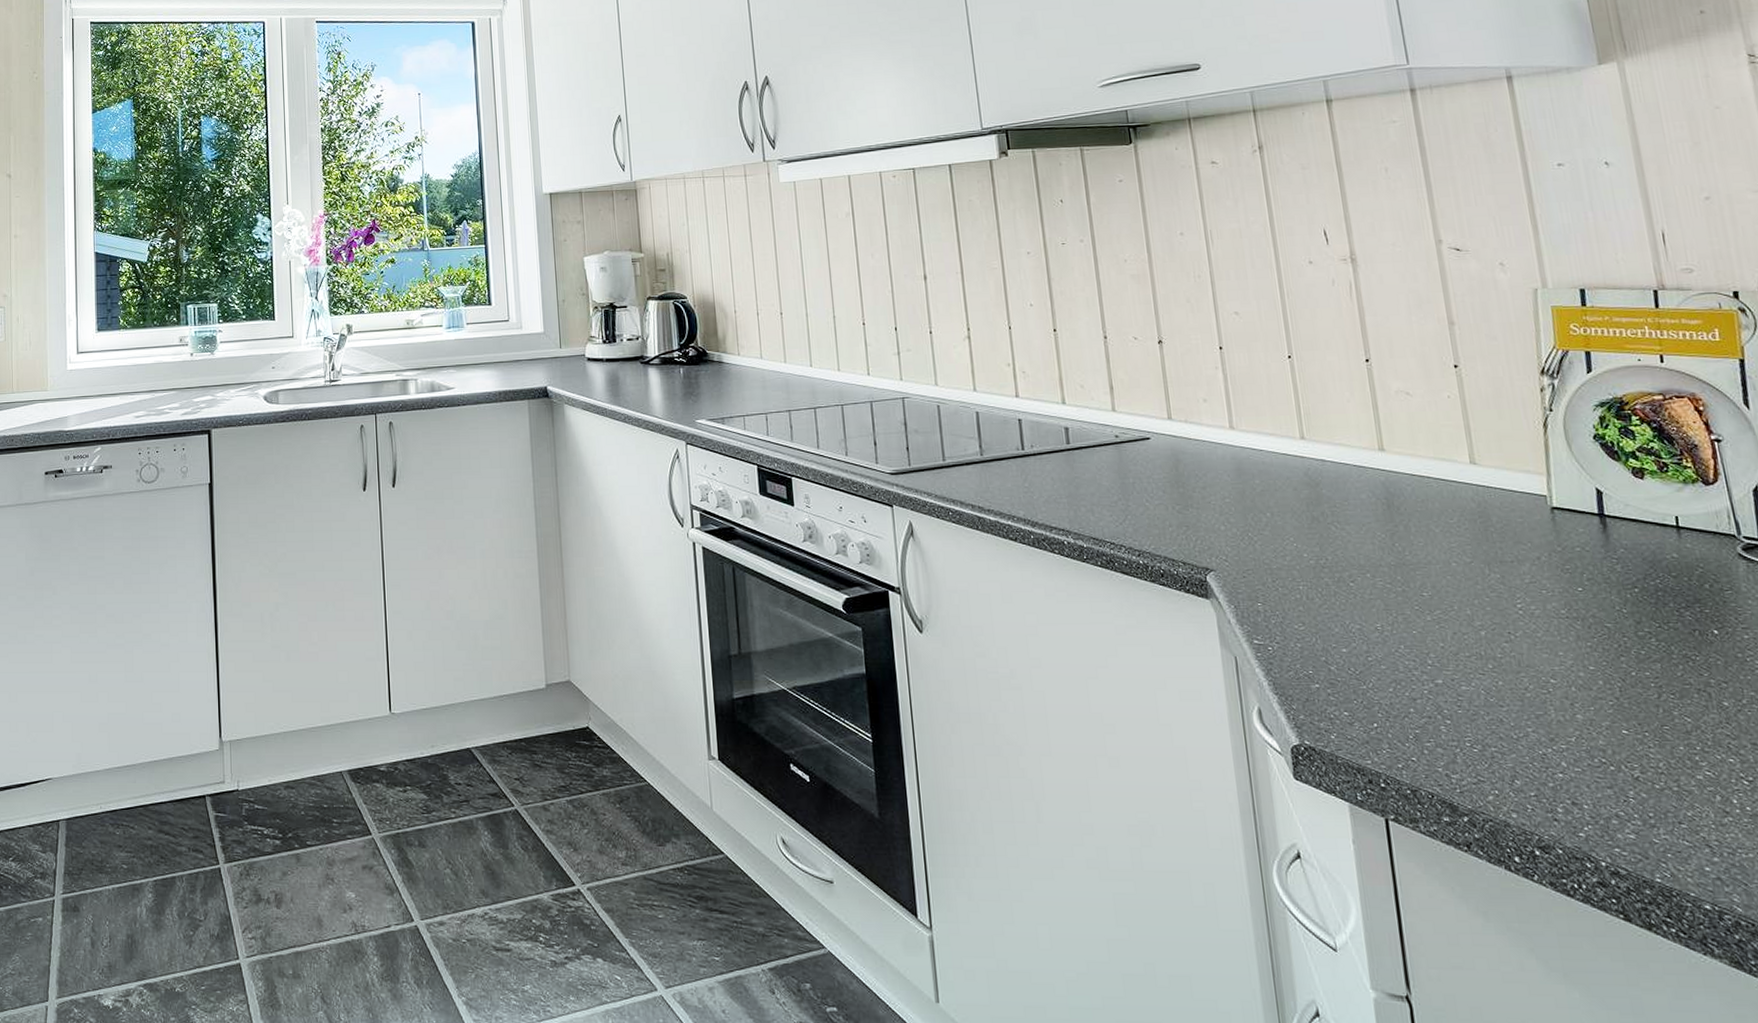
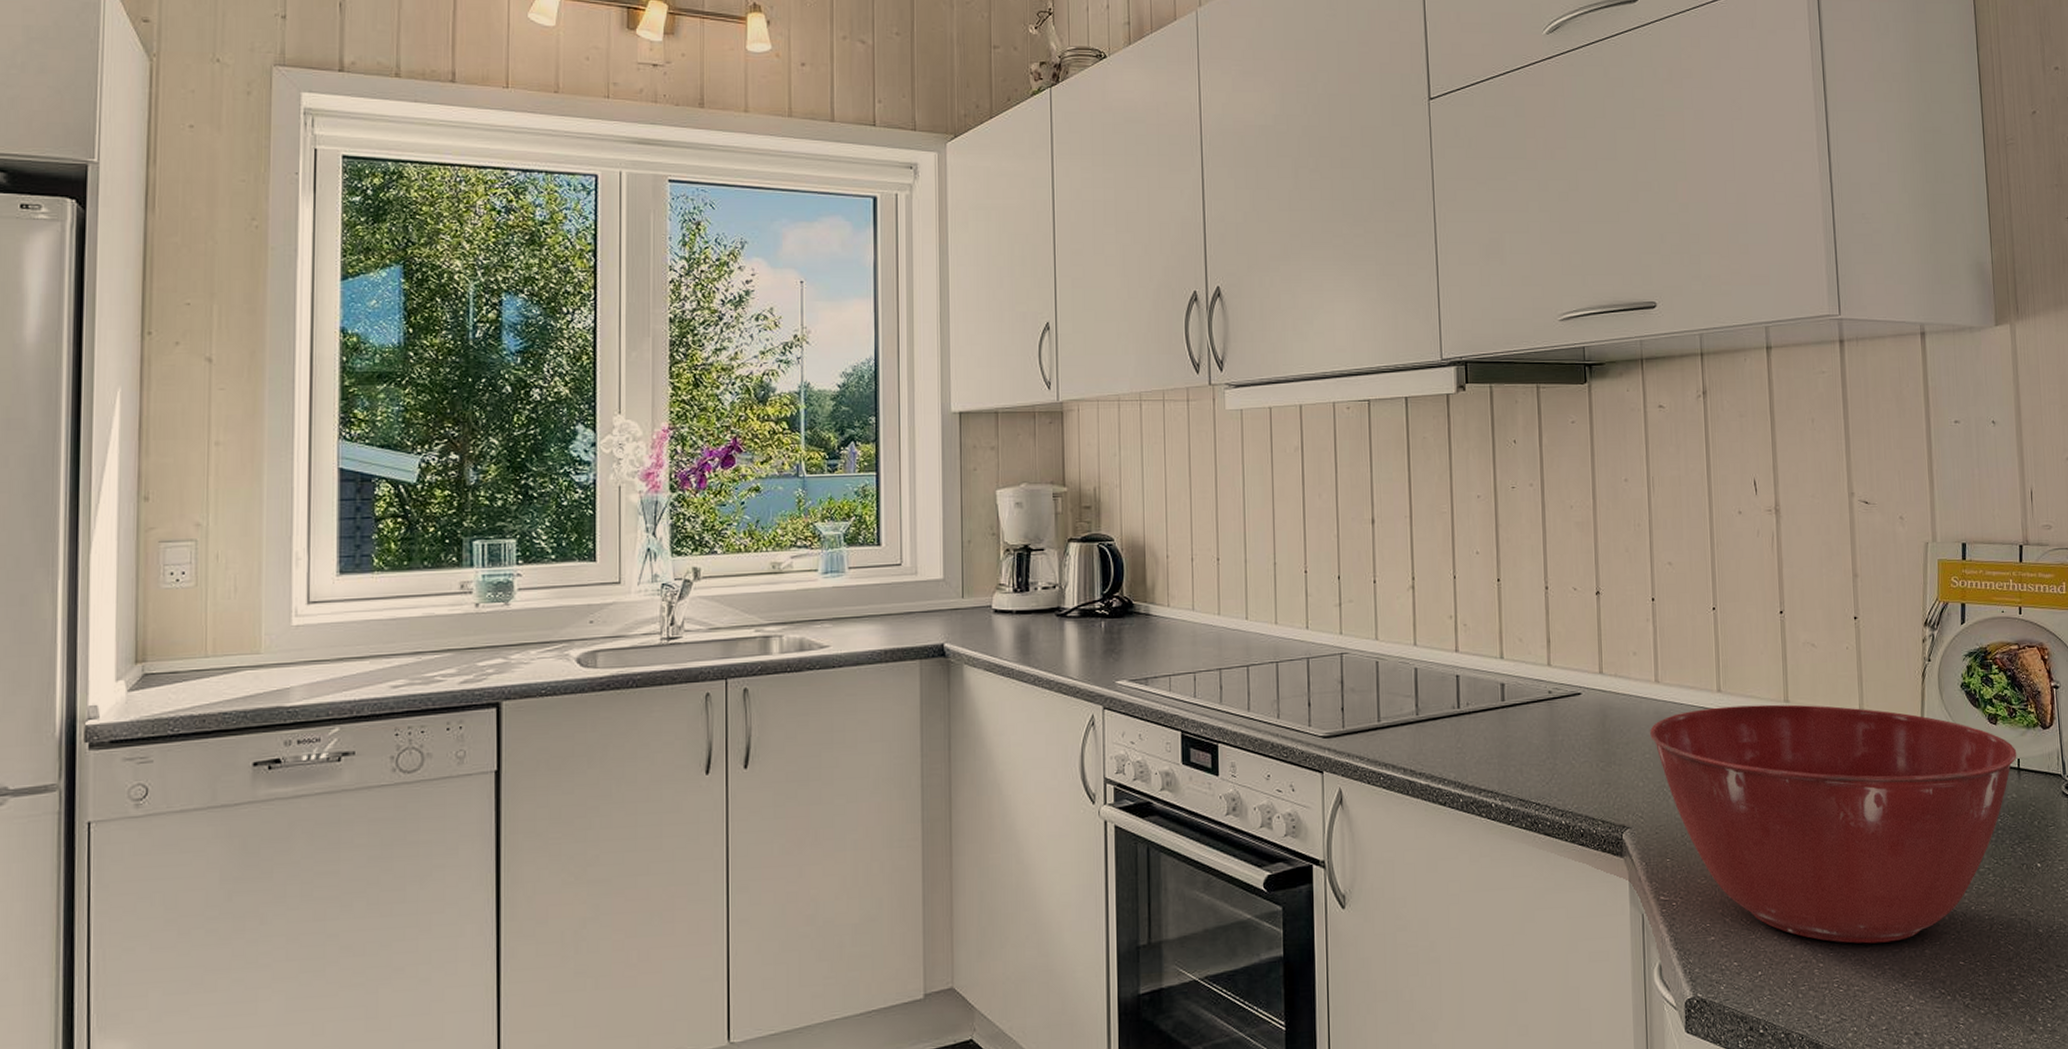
mixing bowl: none [1228,452,1674,704] -> present [1650,704,2017,944]

